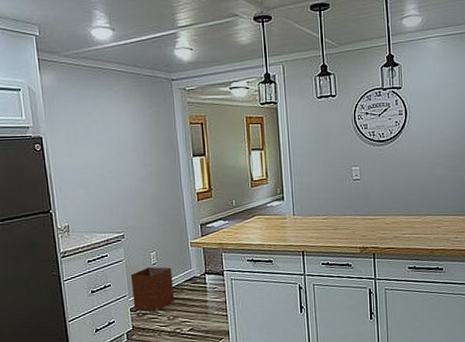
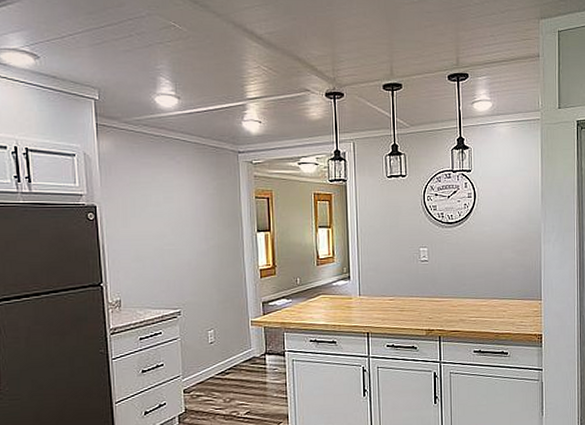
waste basket: present [130,266,175,312] -> none [185,345,232,394]

